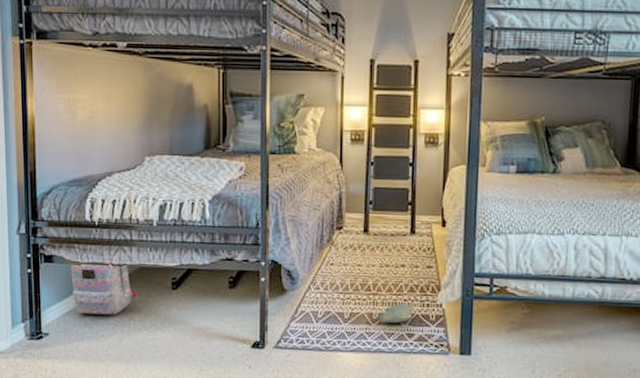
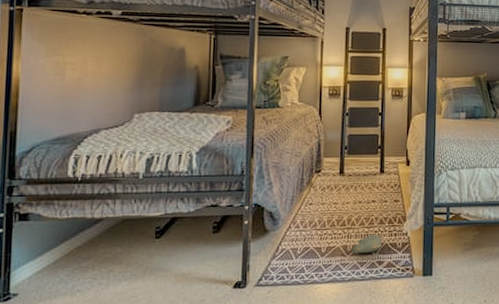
backpack: present [71,264,137,315] -> none [48,217,119,270]

